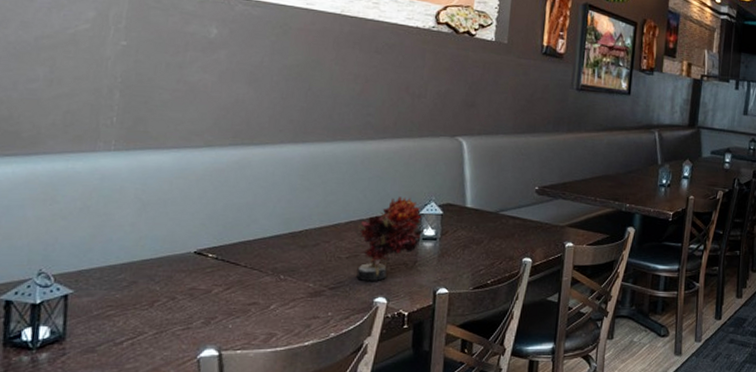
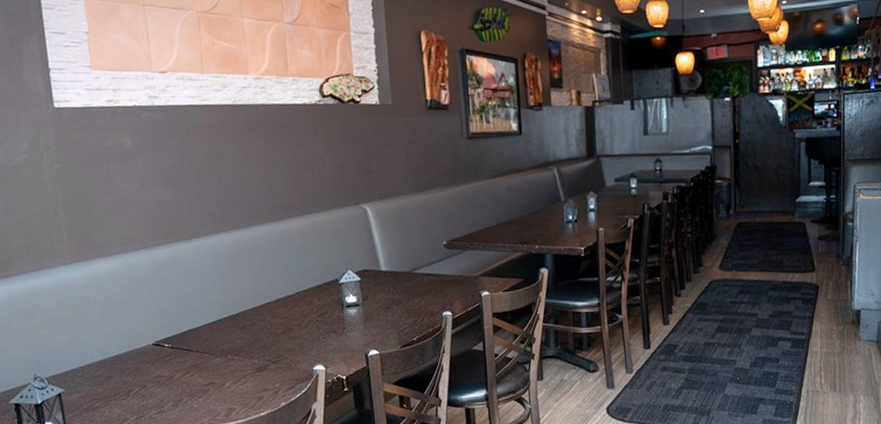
artificial flower: present [356,196,425,281] -> none [287,269,347,352]

